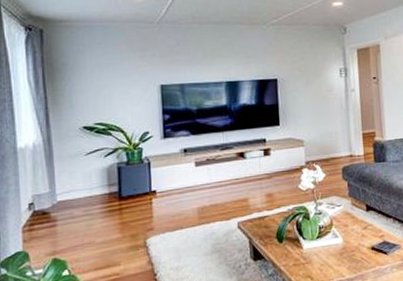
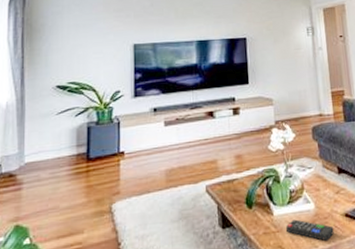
remote control: none [315,252,360,271] -> present [286,219,334,241]

